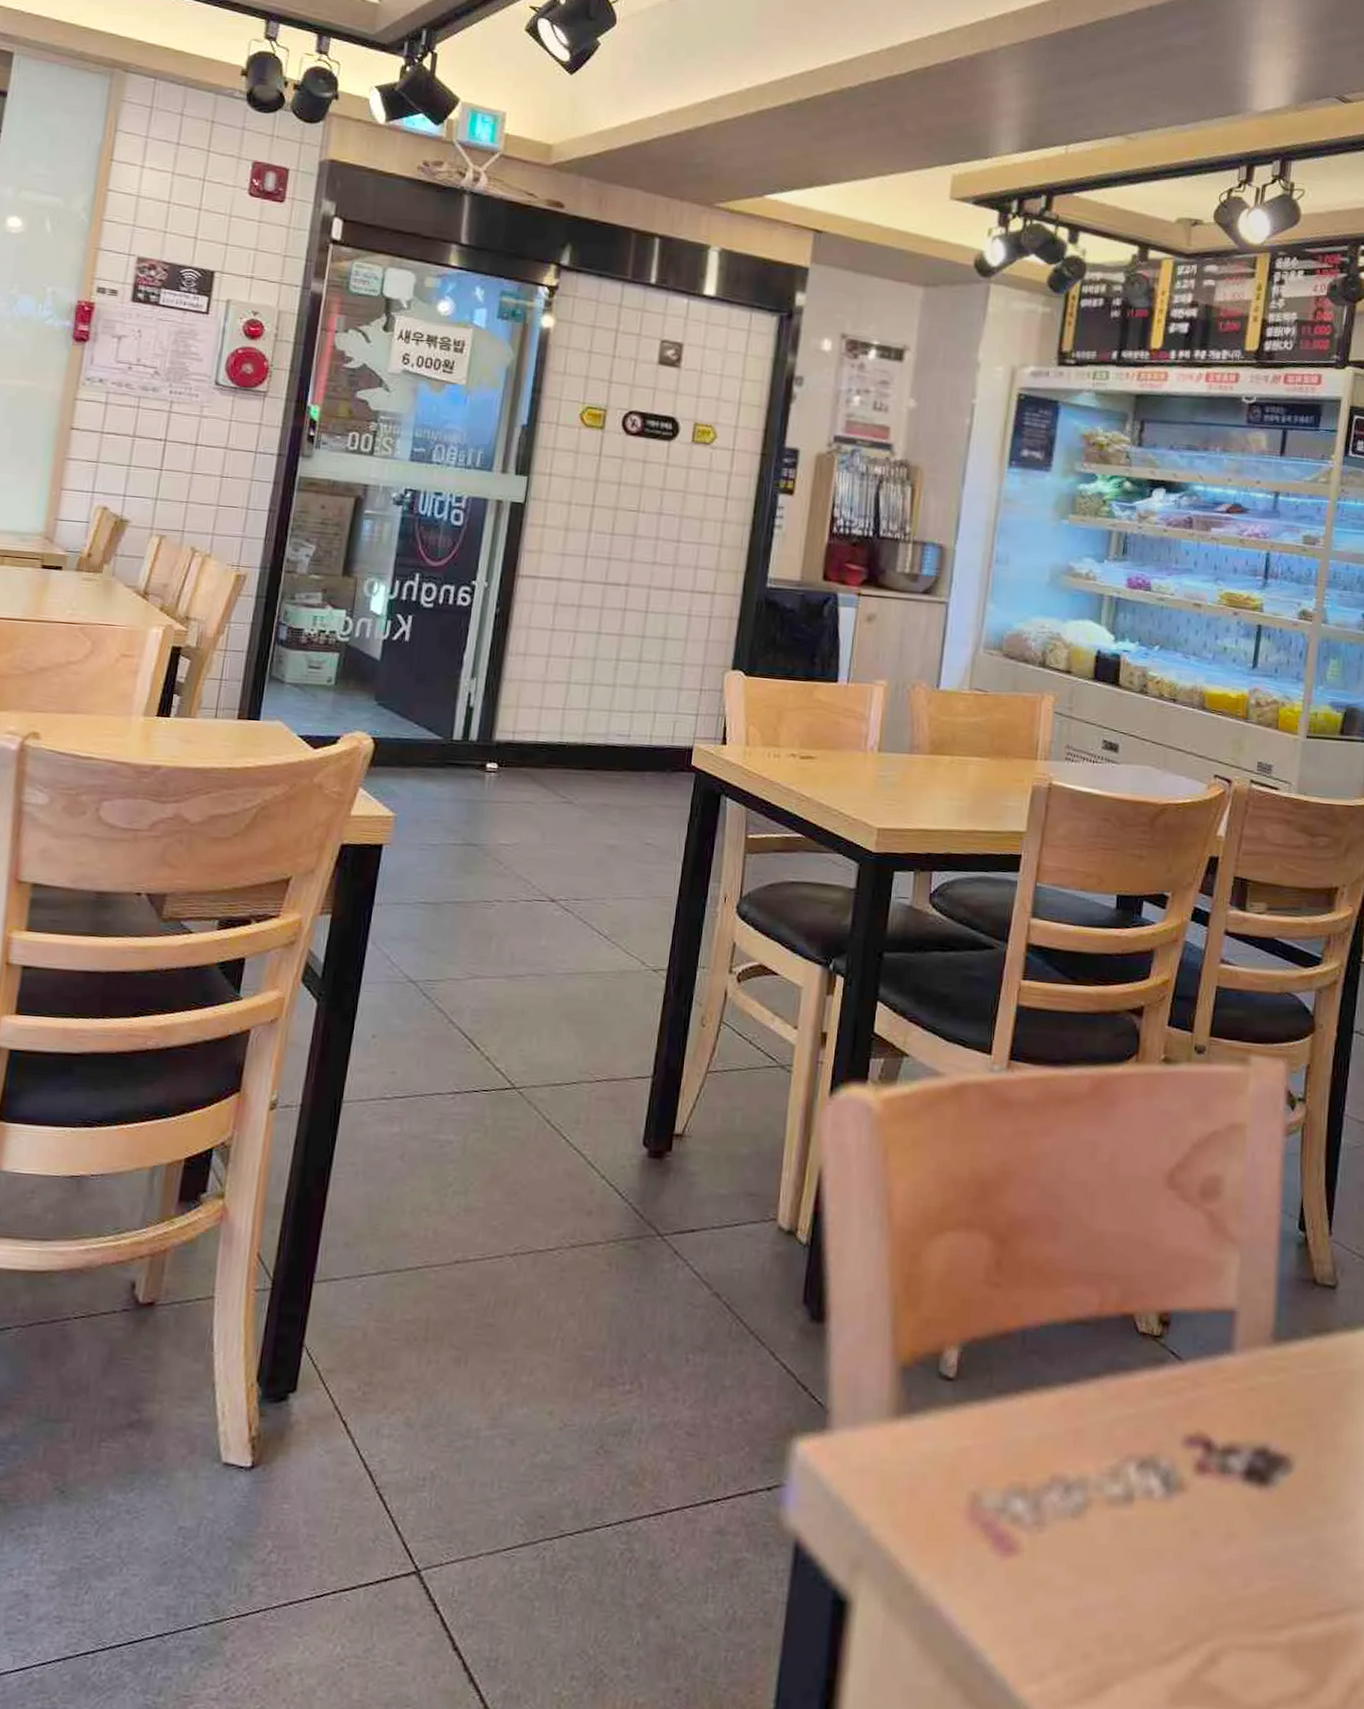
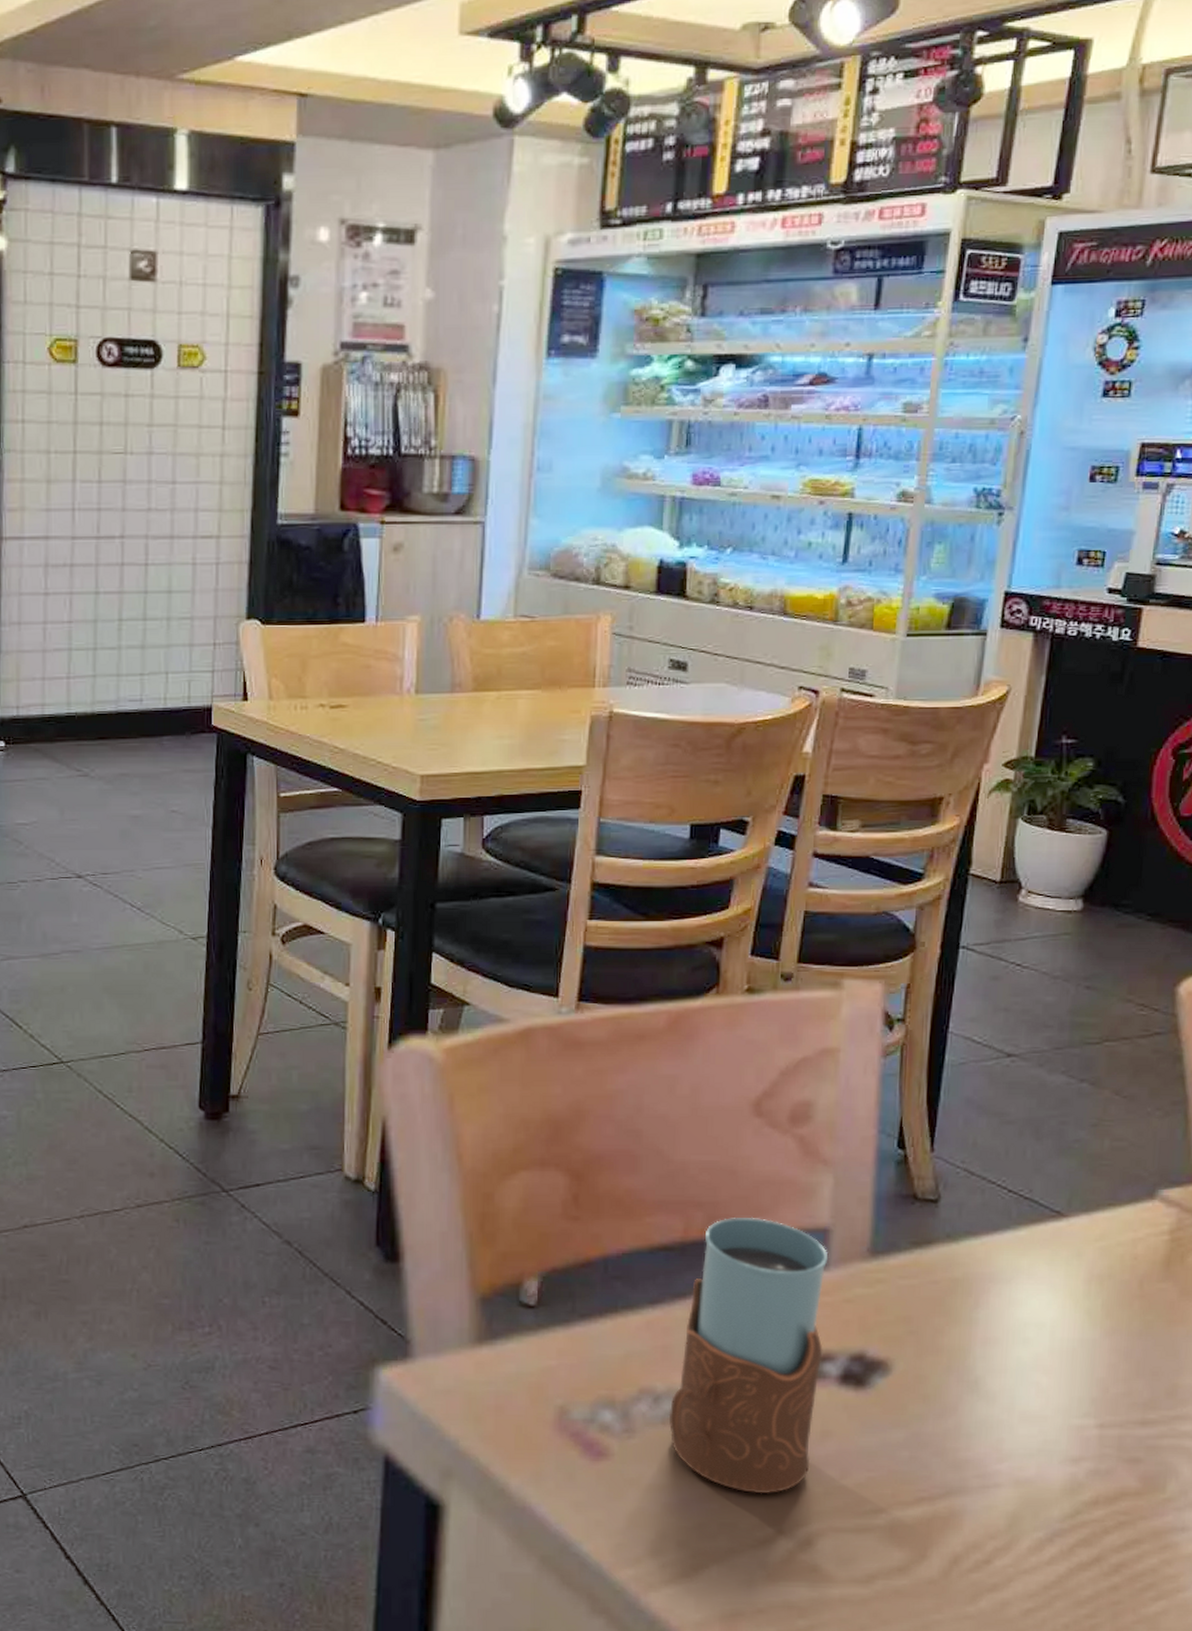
drinking glass: none [1079,1293,1235,1603] -> present [668,1217,829,1494]

